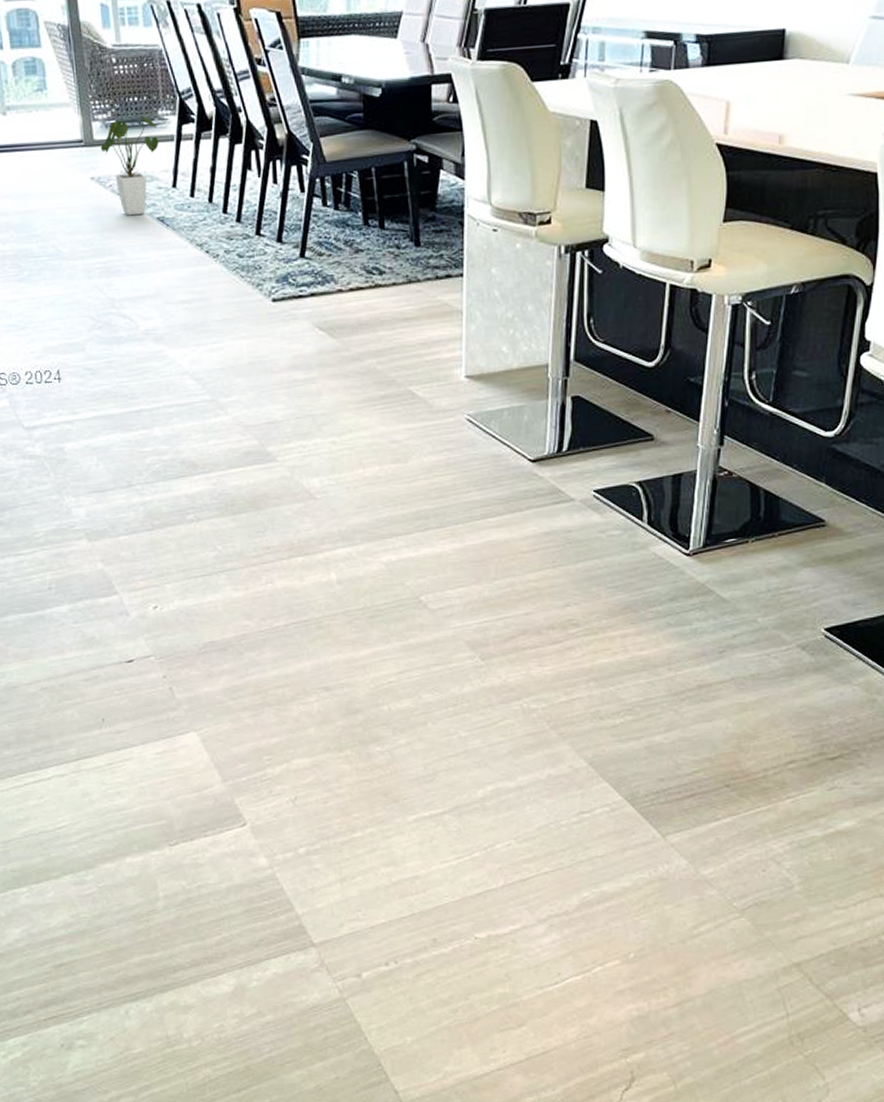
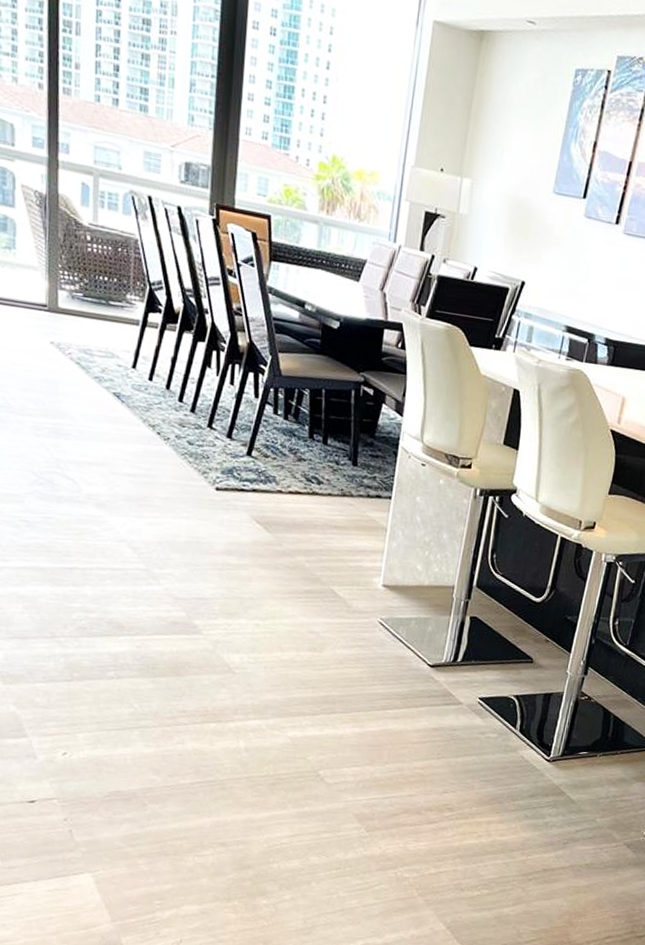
house plant: present [100,114,159,216] -> none [64,294,124,387]

